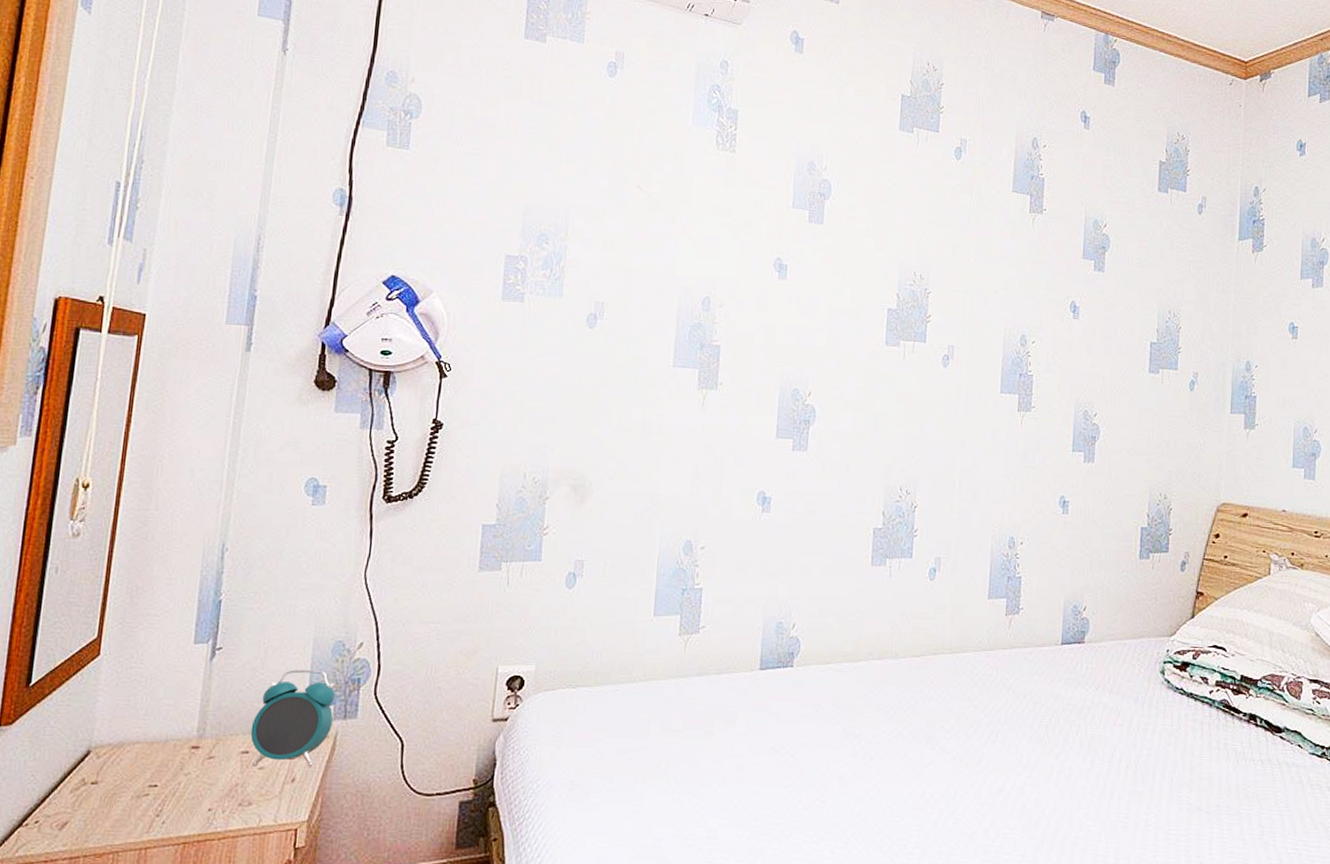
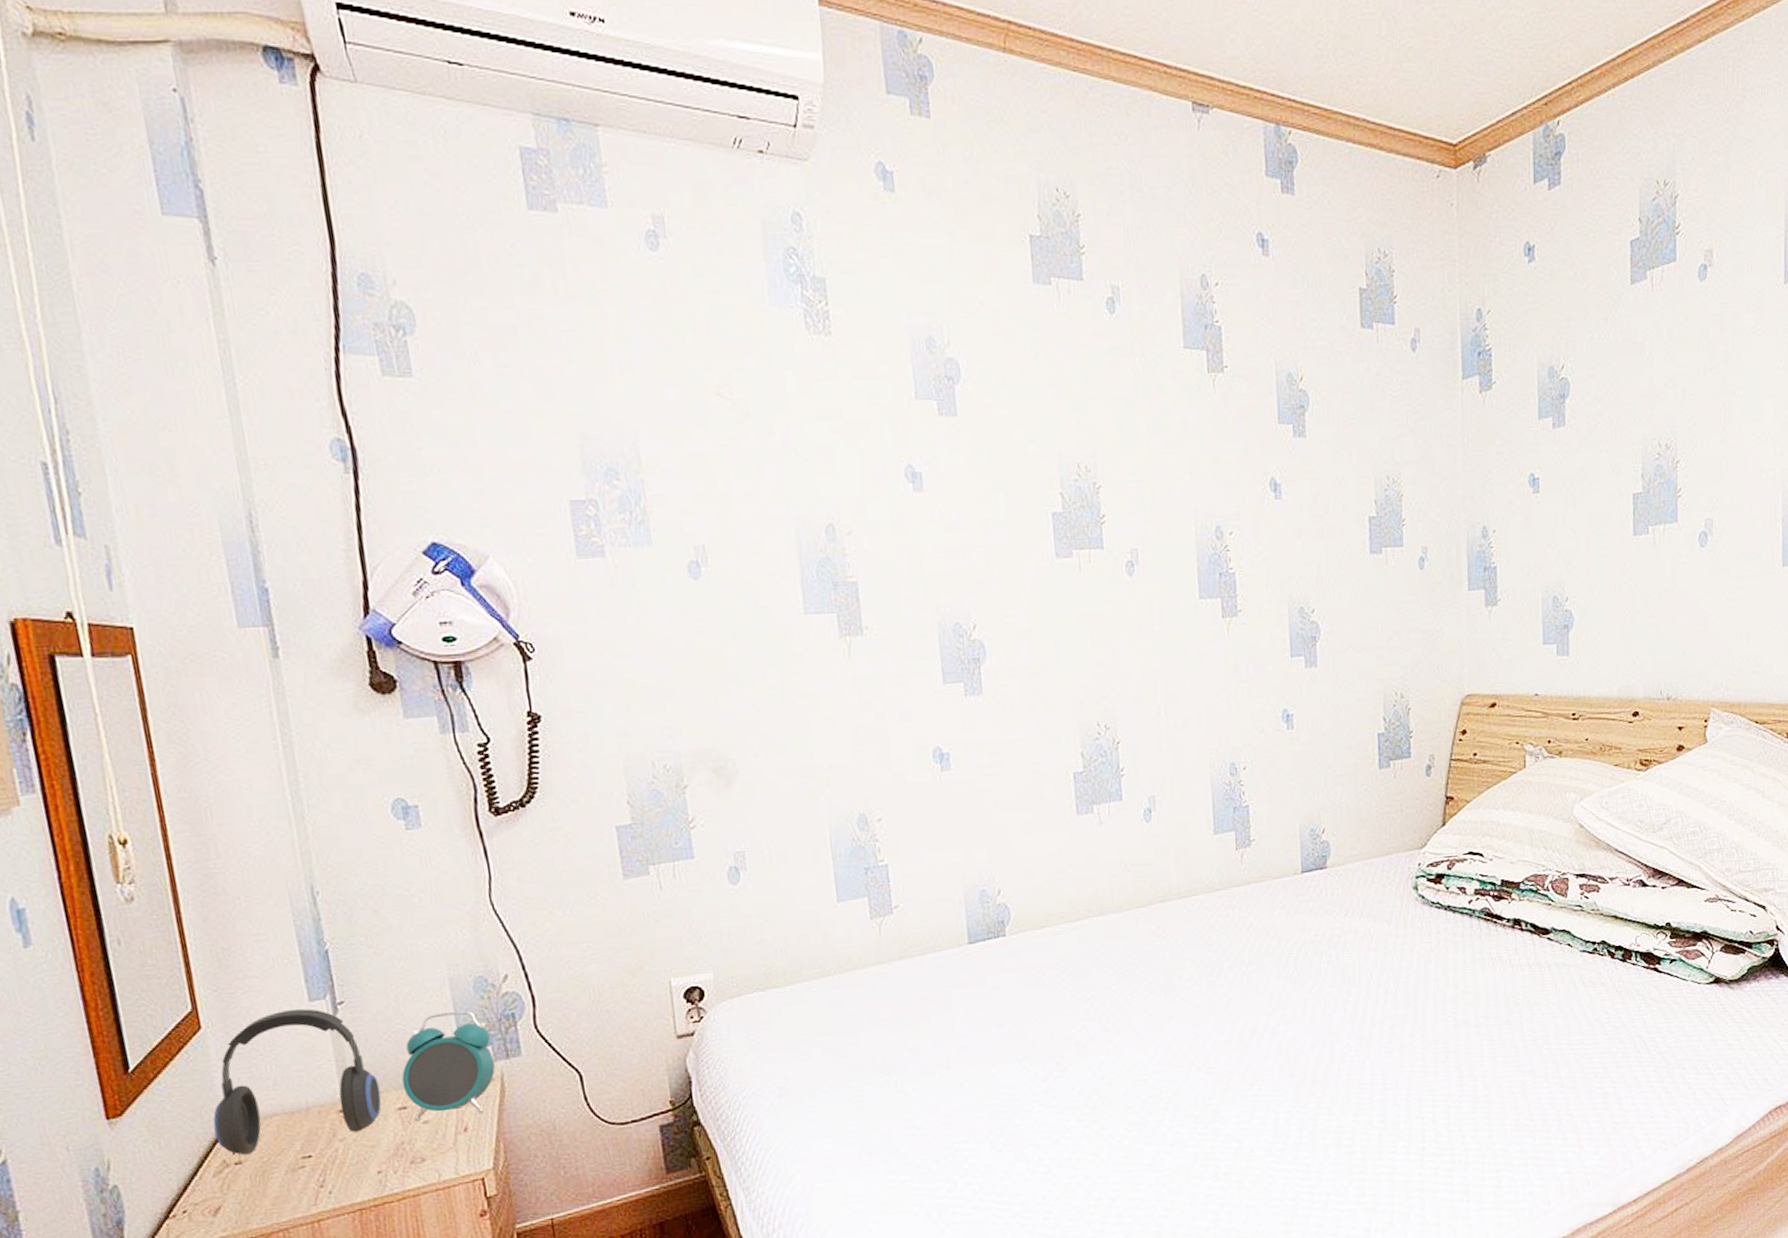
headphones: none [82,649,232,776] -> present [213,1009,382,1155]

